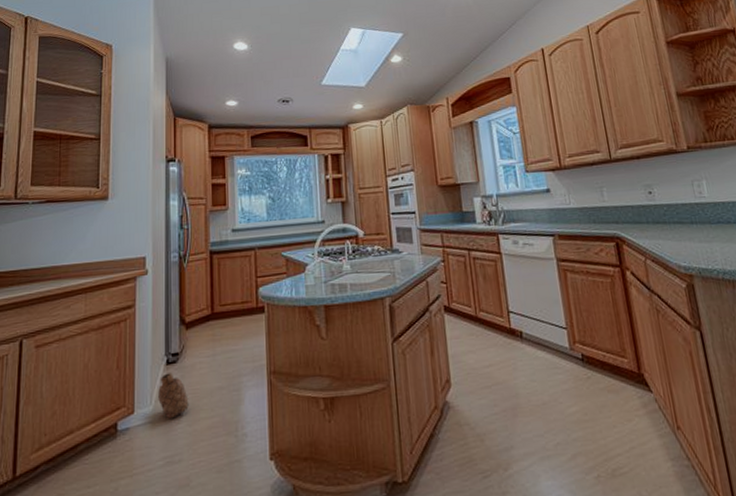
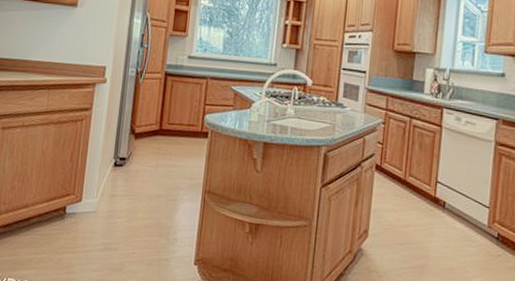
basket: present [158,372,189,419] -> none [103,173,130,213]

